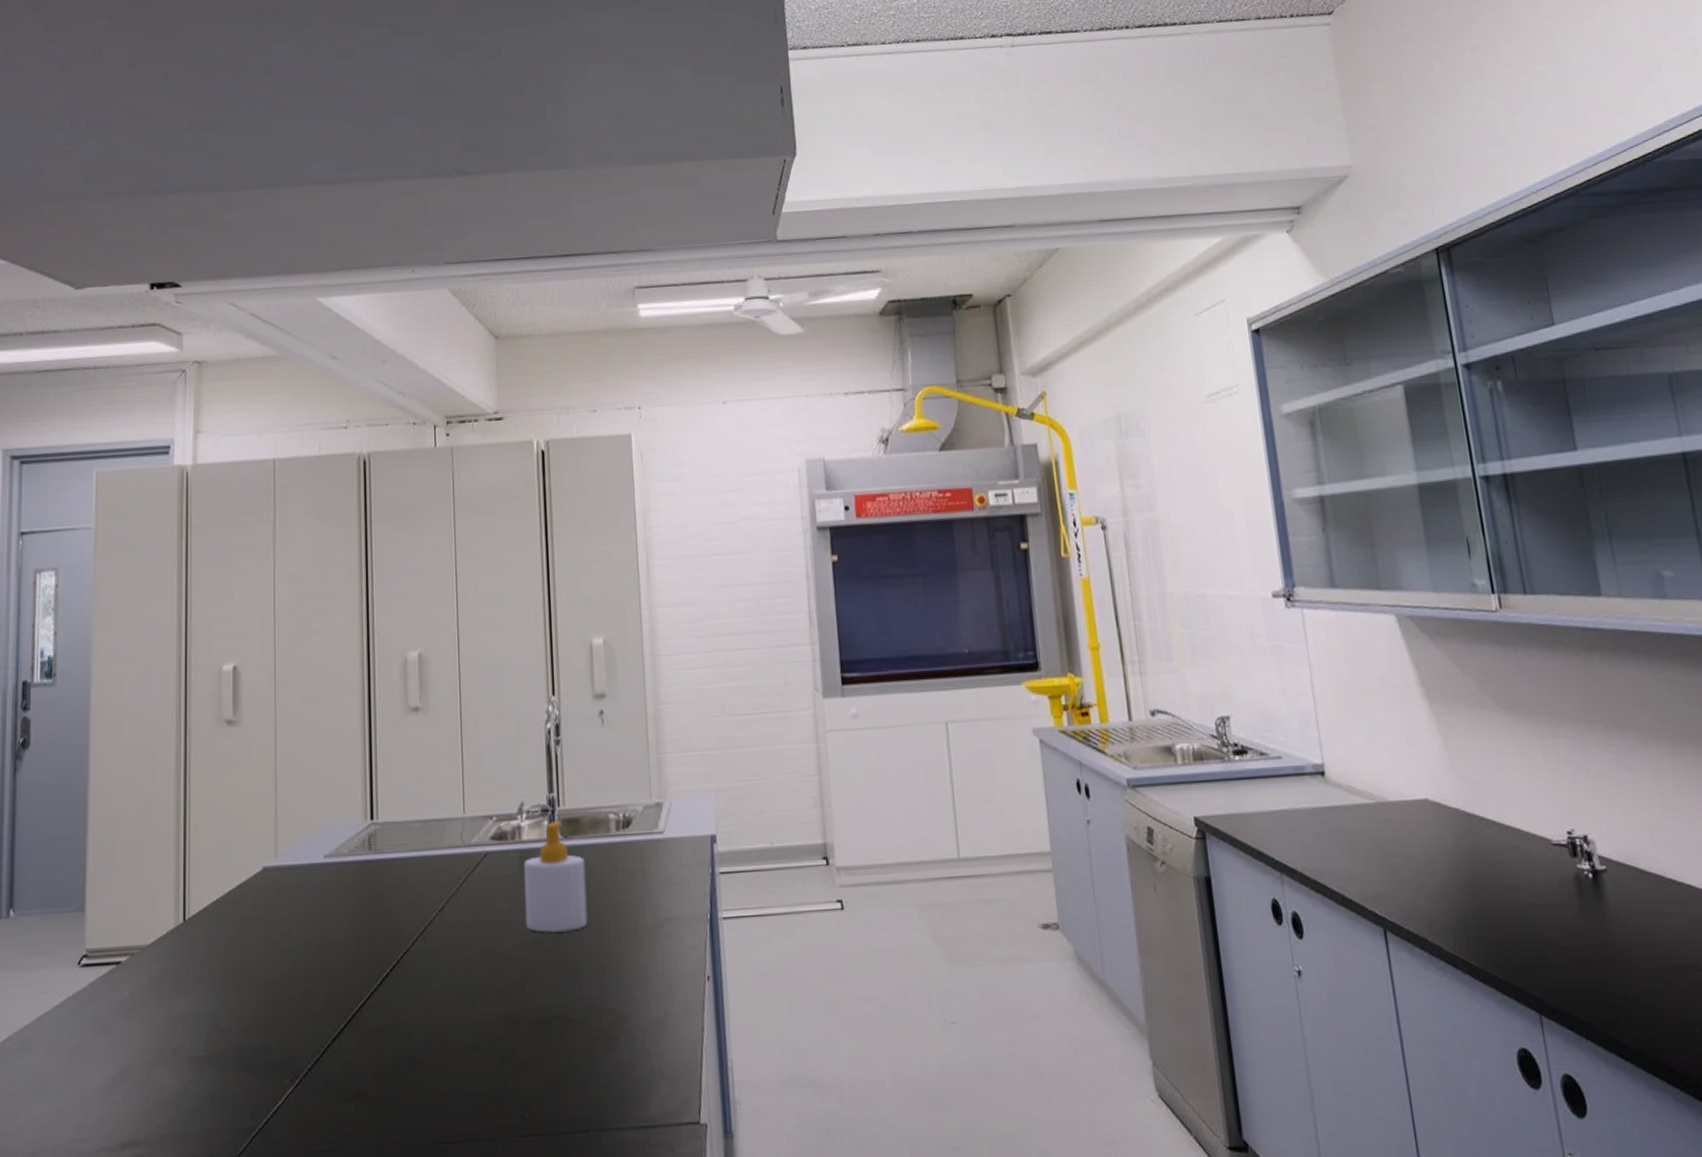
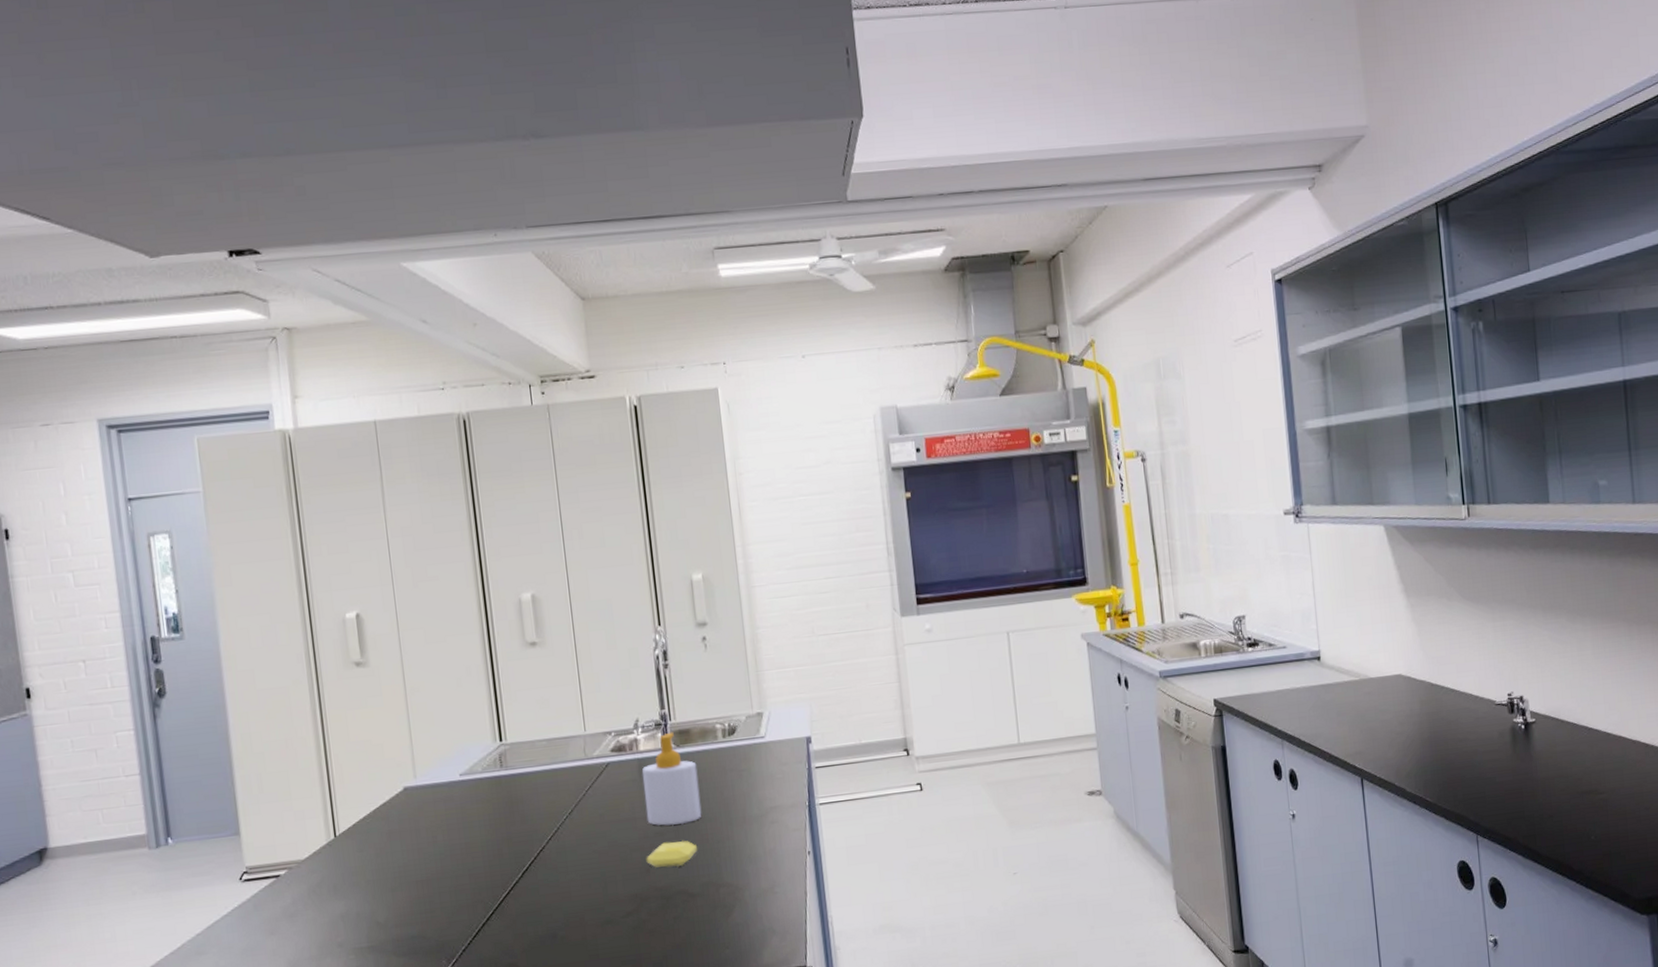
soap bar: none [521,952,580,985] -> present [646,840,697,868]

